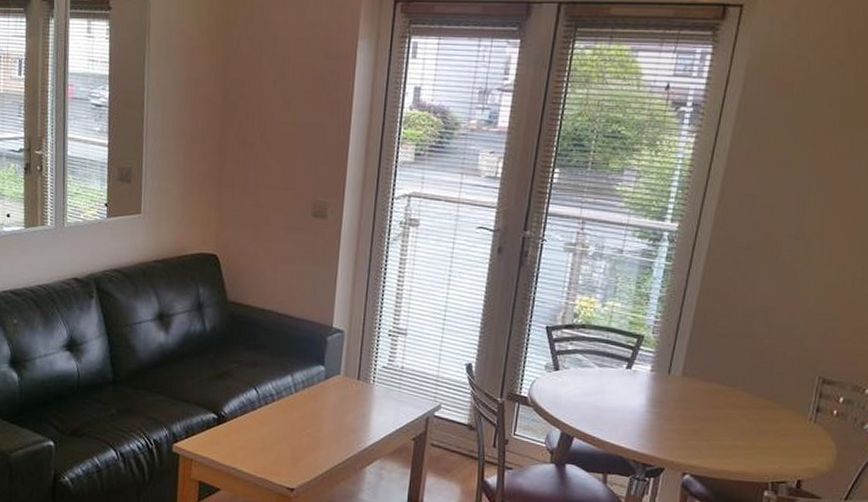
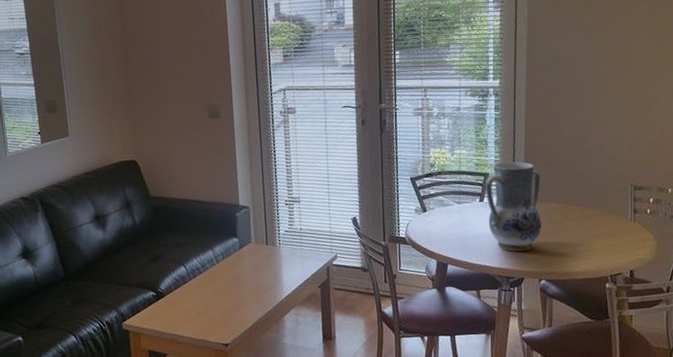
vase: none [632,325,708,437] -> present [485,161,542,252]

